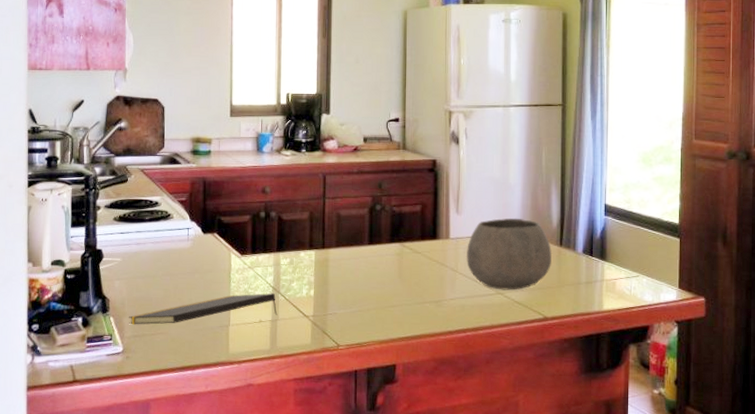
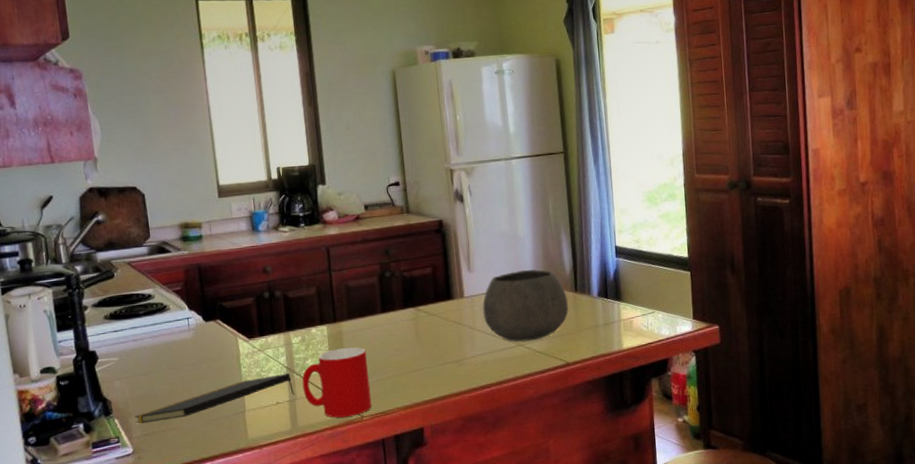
cup: none [285,275,350,344] -> present [302,347,372,418]

